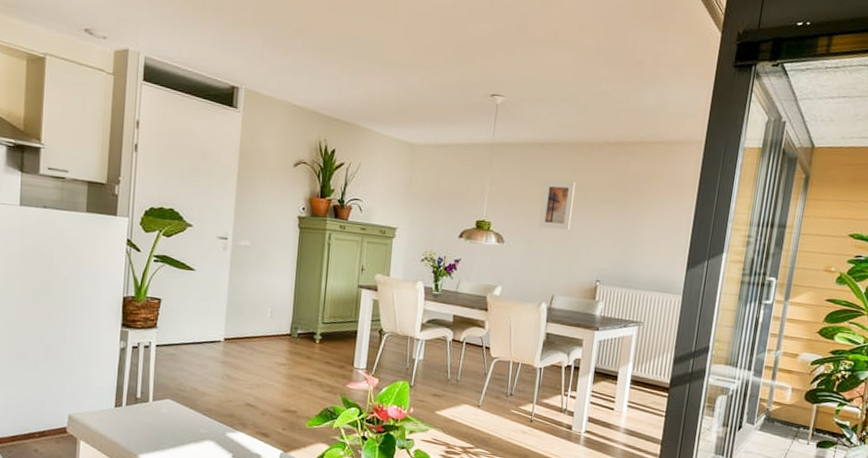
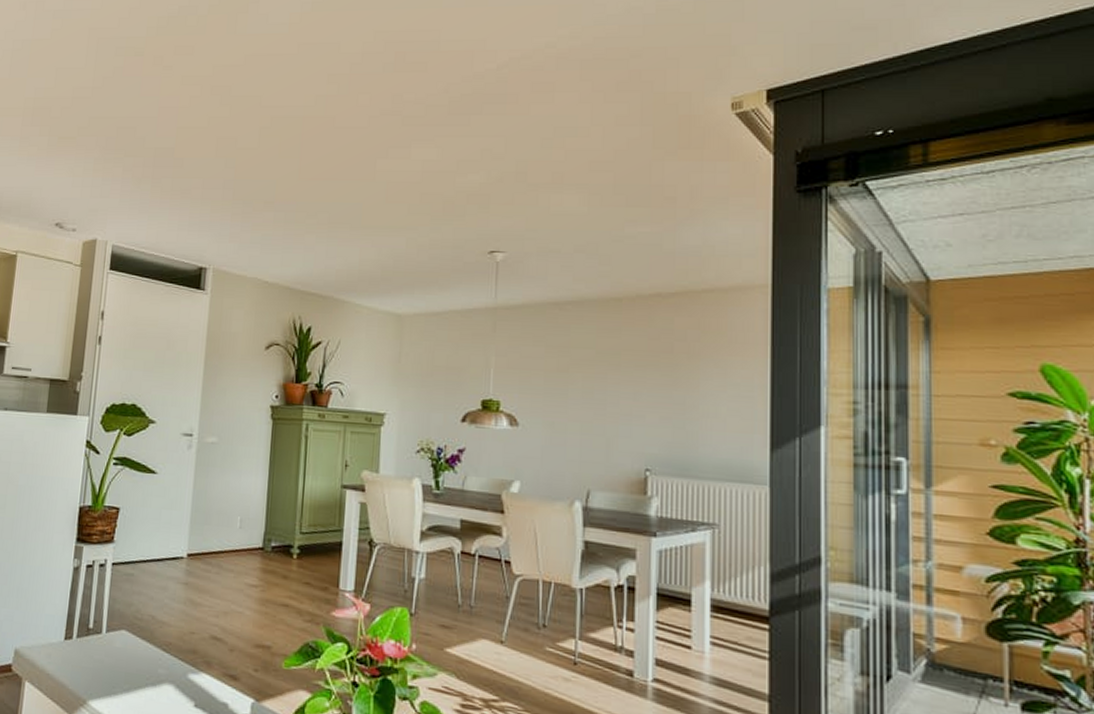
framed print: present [539,180,575,231] -> none [562,345,604,407]

